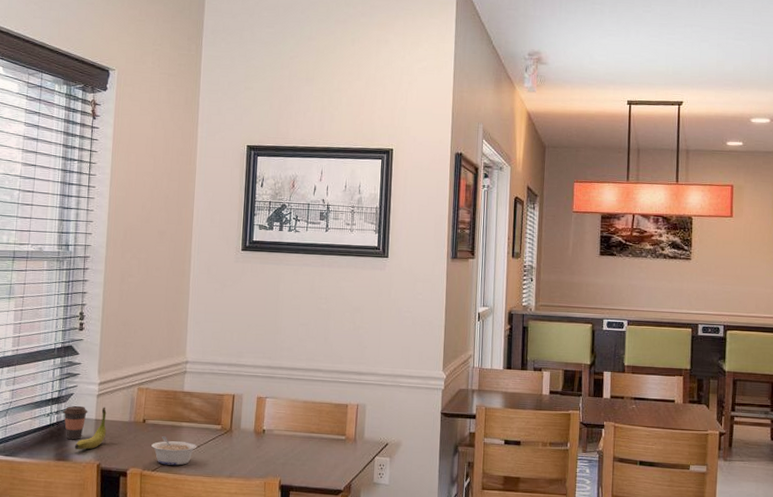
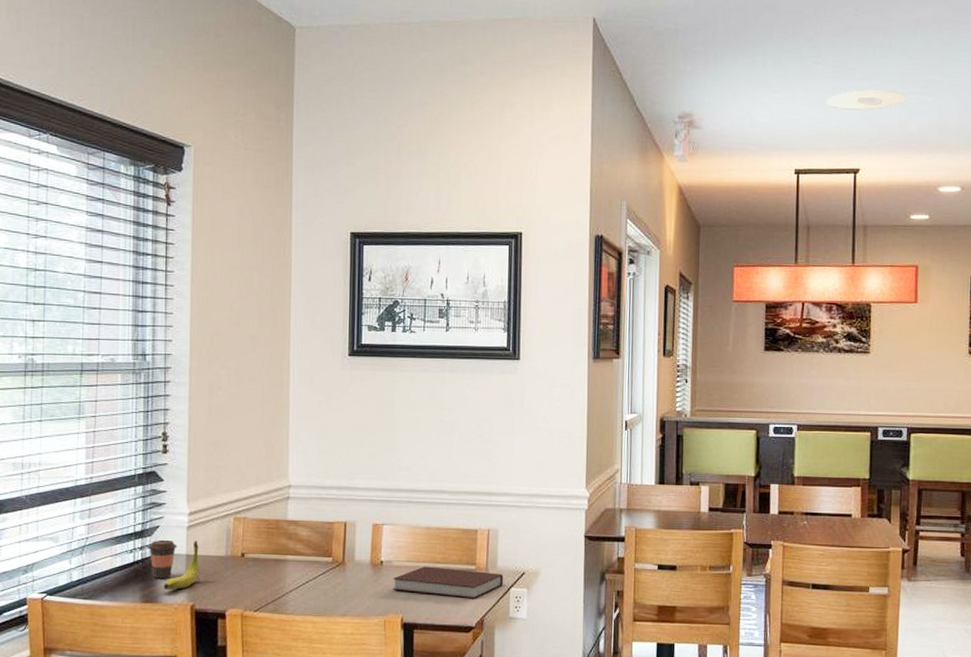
legume: present [151,435,197,466] -> none [252,571,305,604]
notebook: none [273,435,369,466] -> present [393,566,503,599]
recessed light: none [655,34,724,52] -> present [826,89,907,110]

